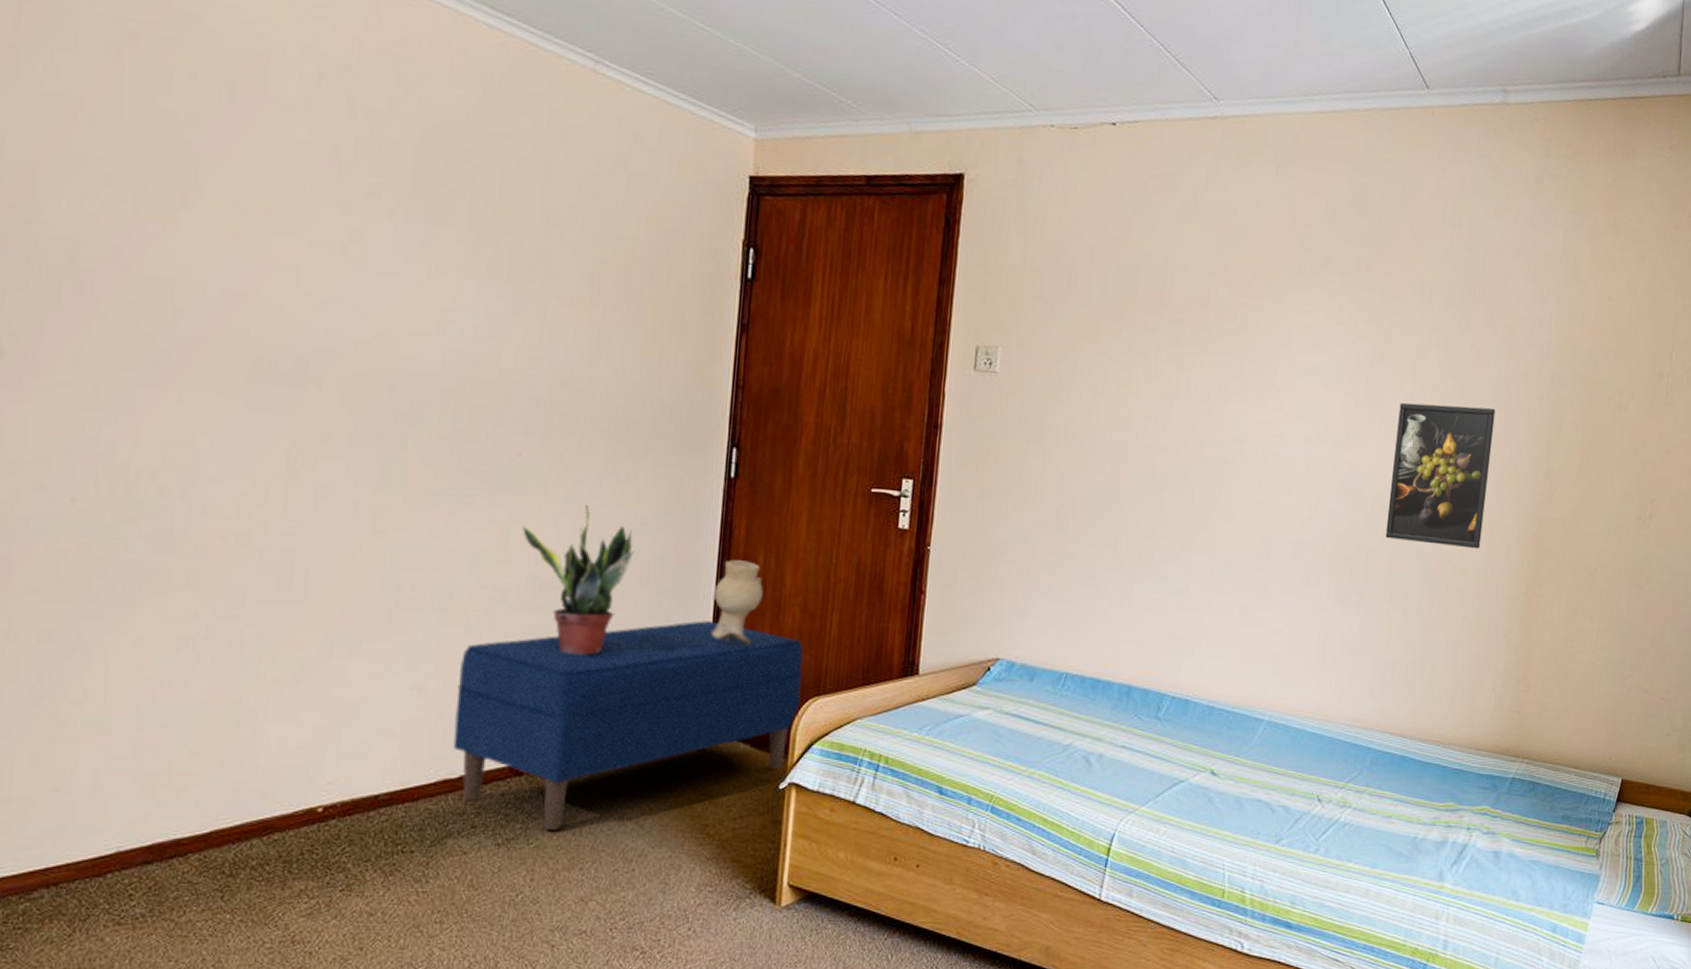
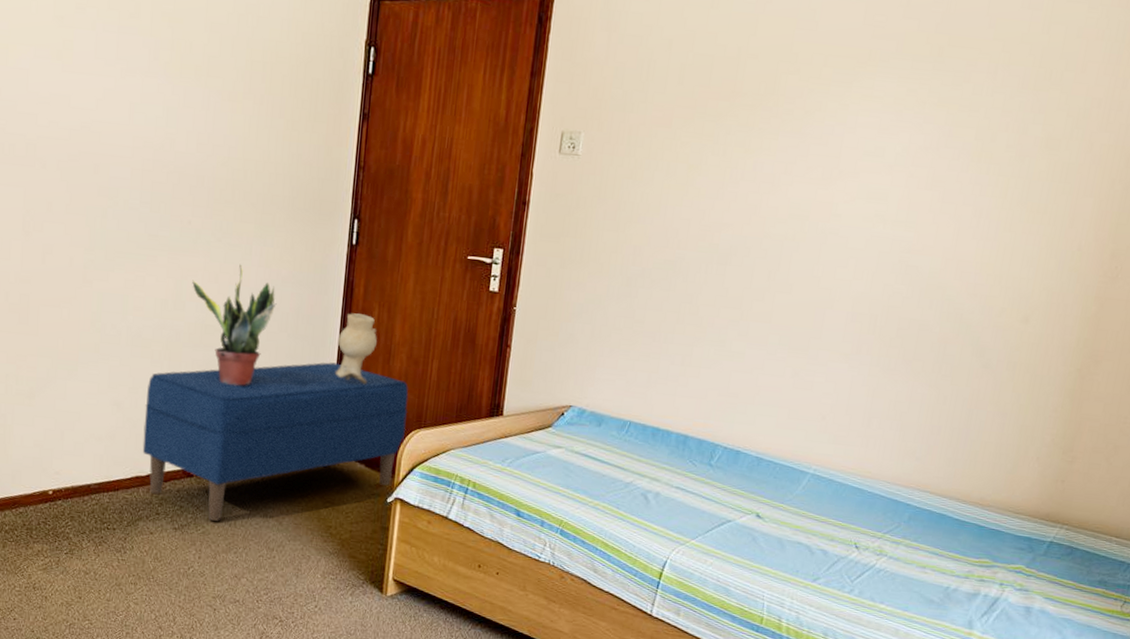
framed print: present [1385,402,1496,549] -> none [938,184,1063,327]

